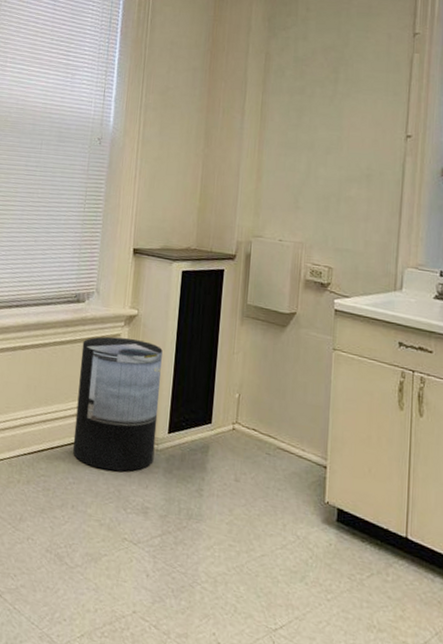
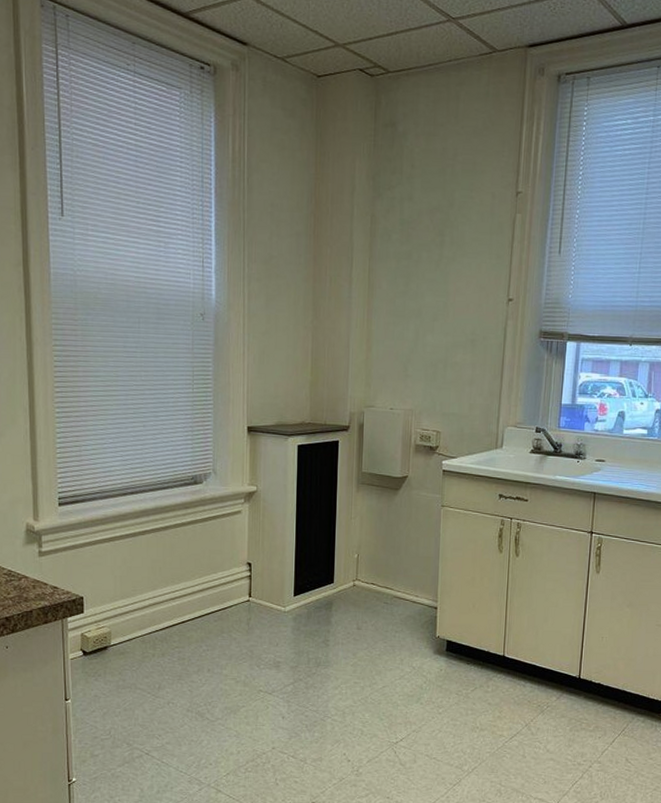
trash can: present [72,336,163,472] -> none [203,514,284,635]

